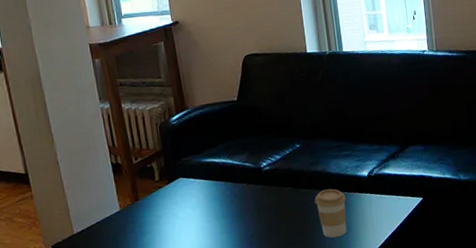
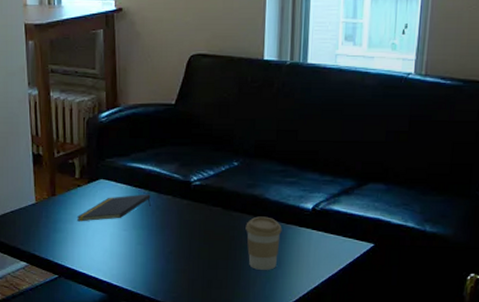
notepad: none [161,185,229,222] -> present [76,194,151,222]

